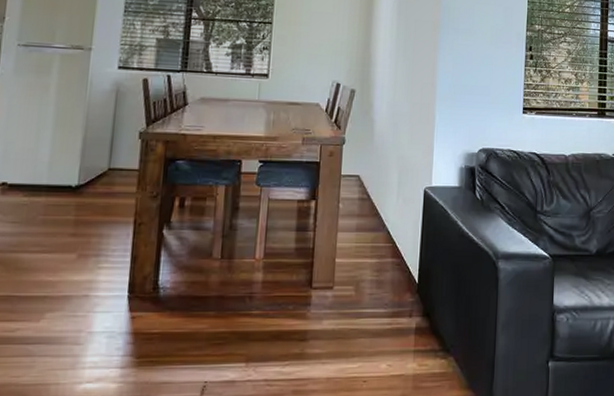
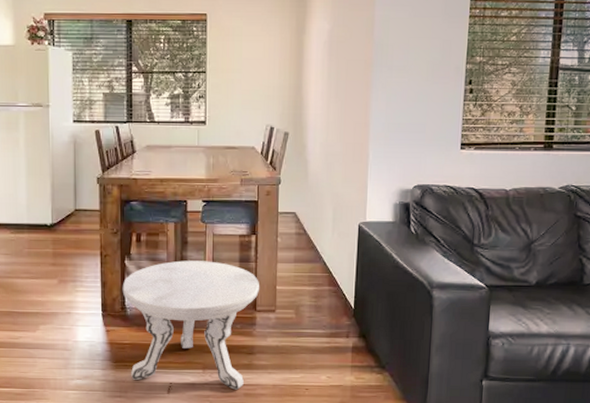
side table: none [156,229,317,386] -> present [122,260,259,390]

